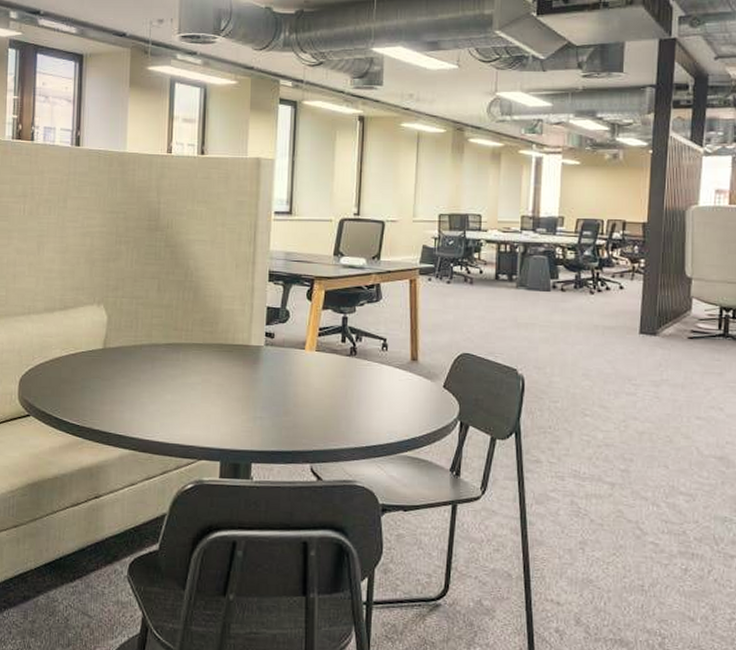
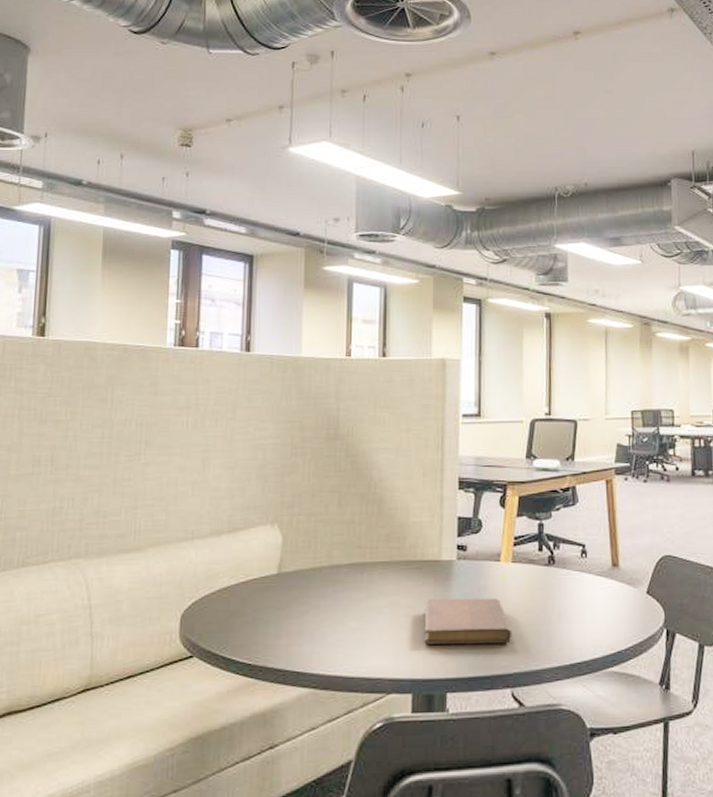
notebook: none [232,379,314,424] -> present [424,598,512,645]

